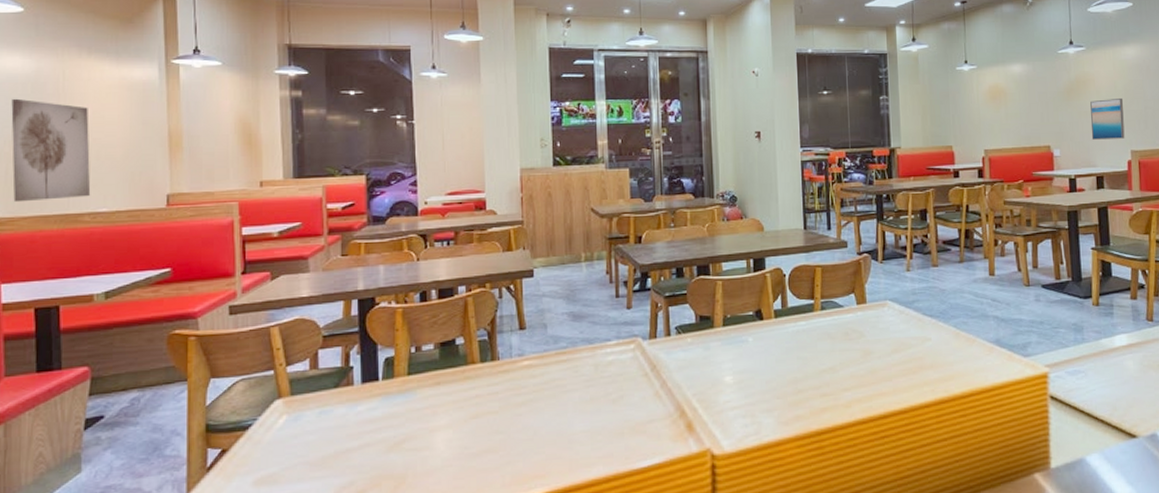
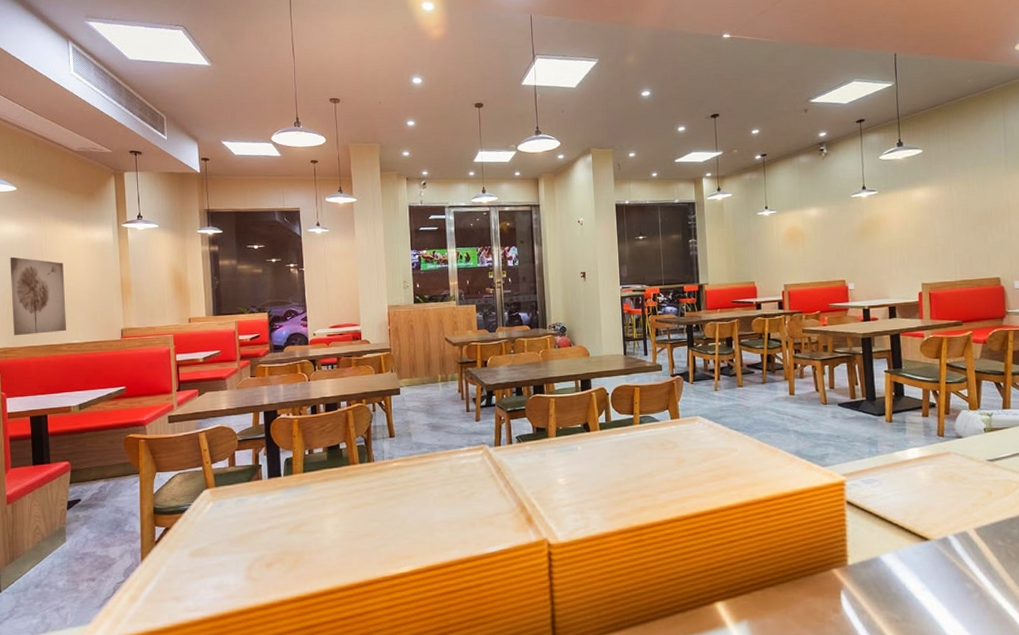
wall art: present [1090,97,1125,140] -> none [882,236,916,274]

